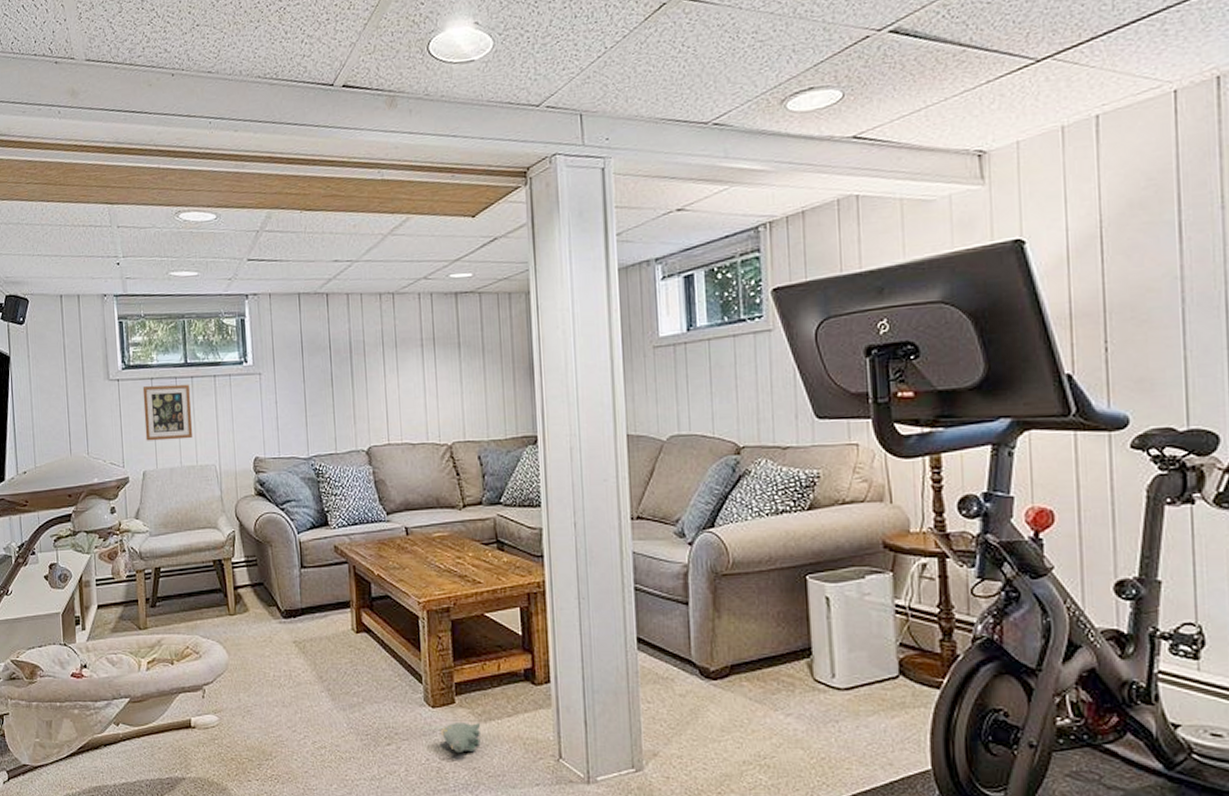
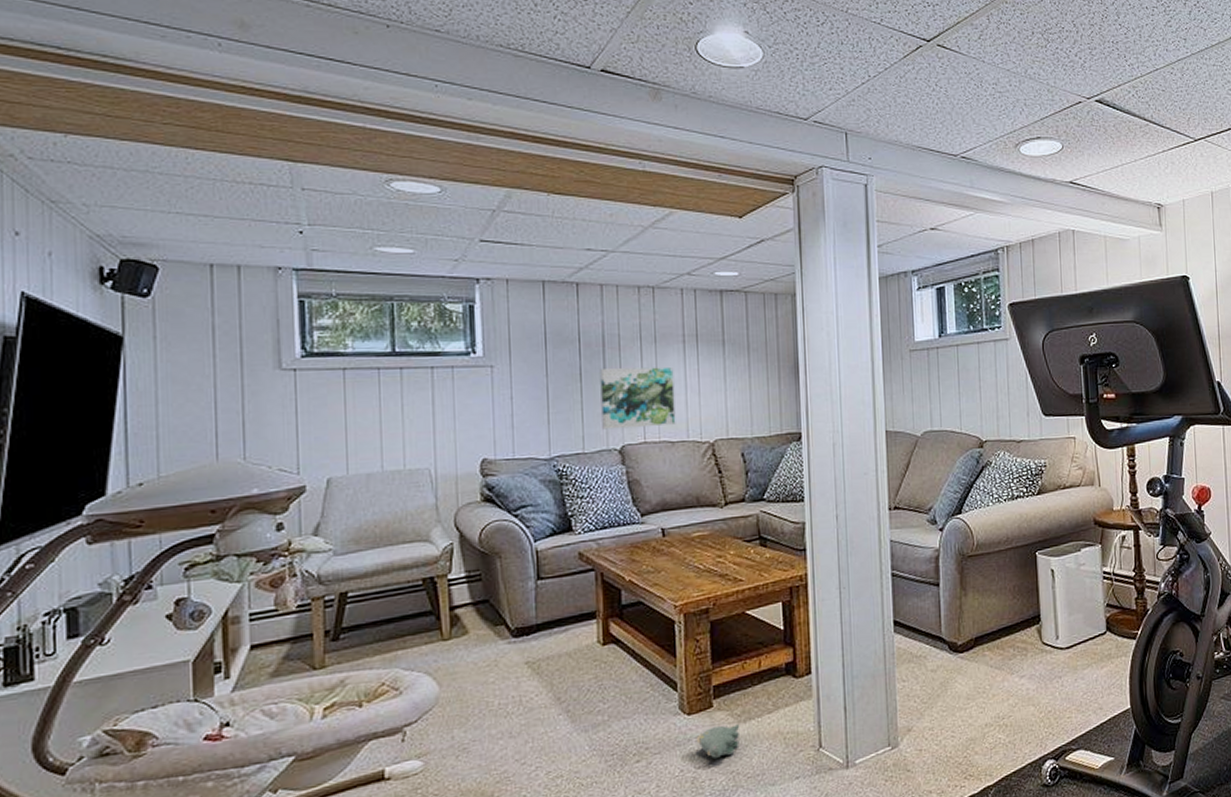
picture frame: present [142,384,193,441] -> none [330,376,401,442]
wall art: none [348,370,416,432] -> present [600,367,676,430]

